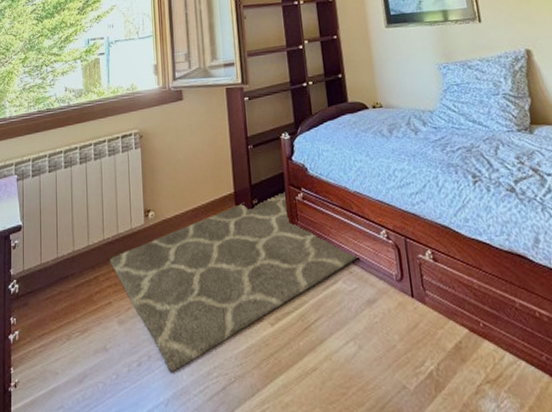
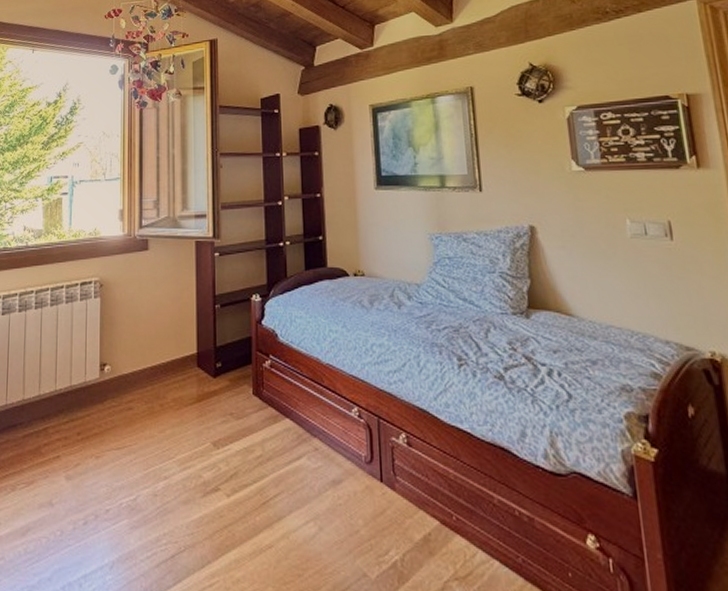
rug: present [110,192,358,371] -> none [61,358,325,534]

